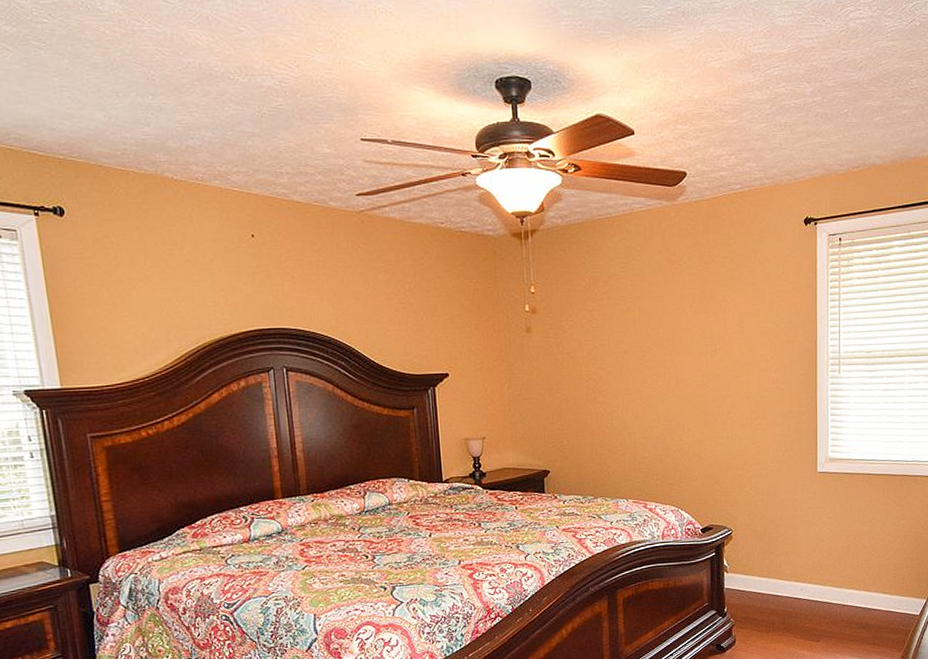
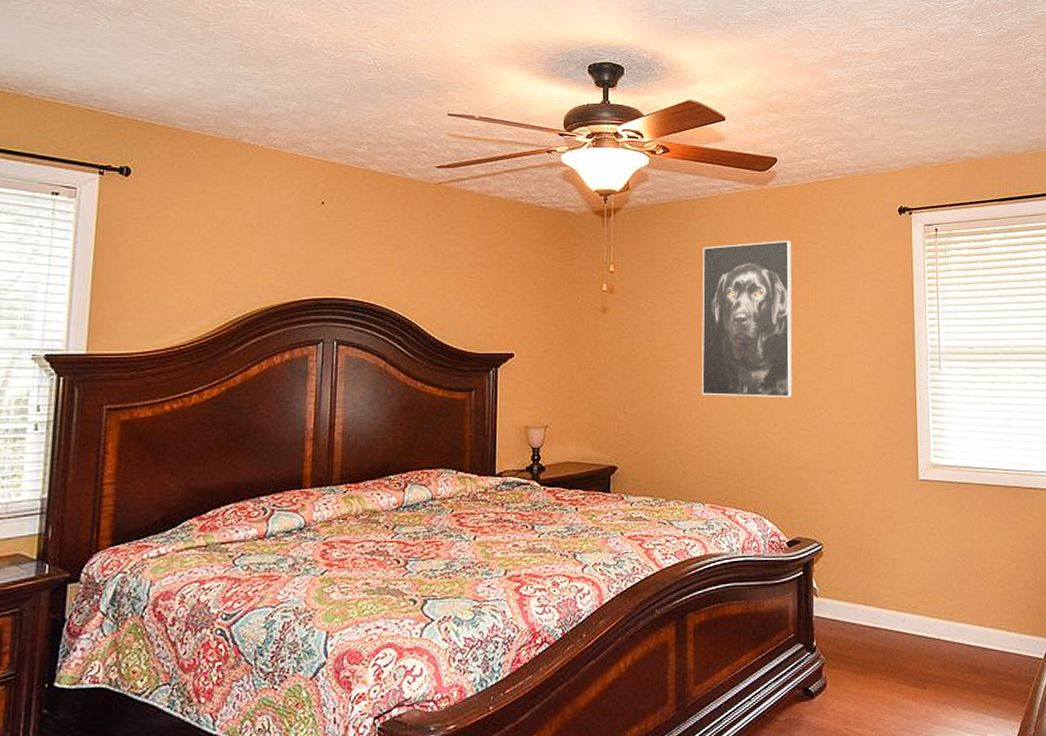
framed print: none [617,255,704,405] -> present [702,240,792,398]

